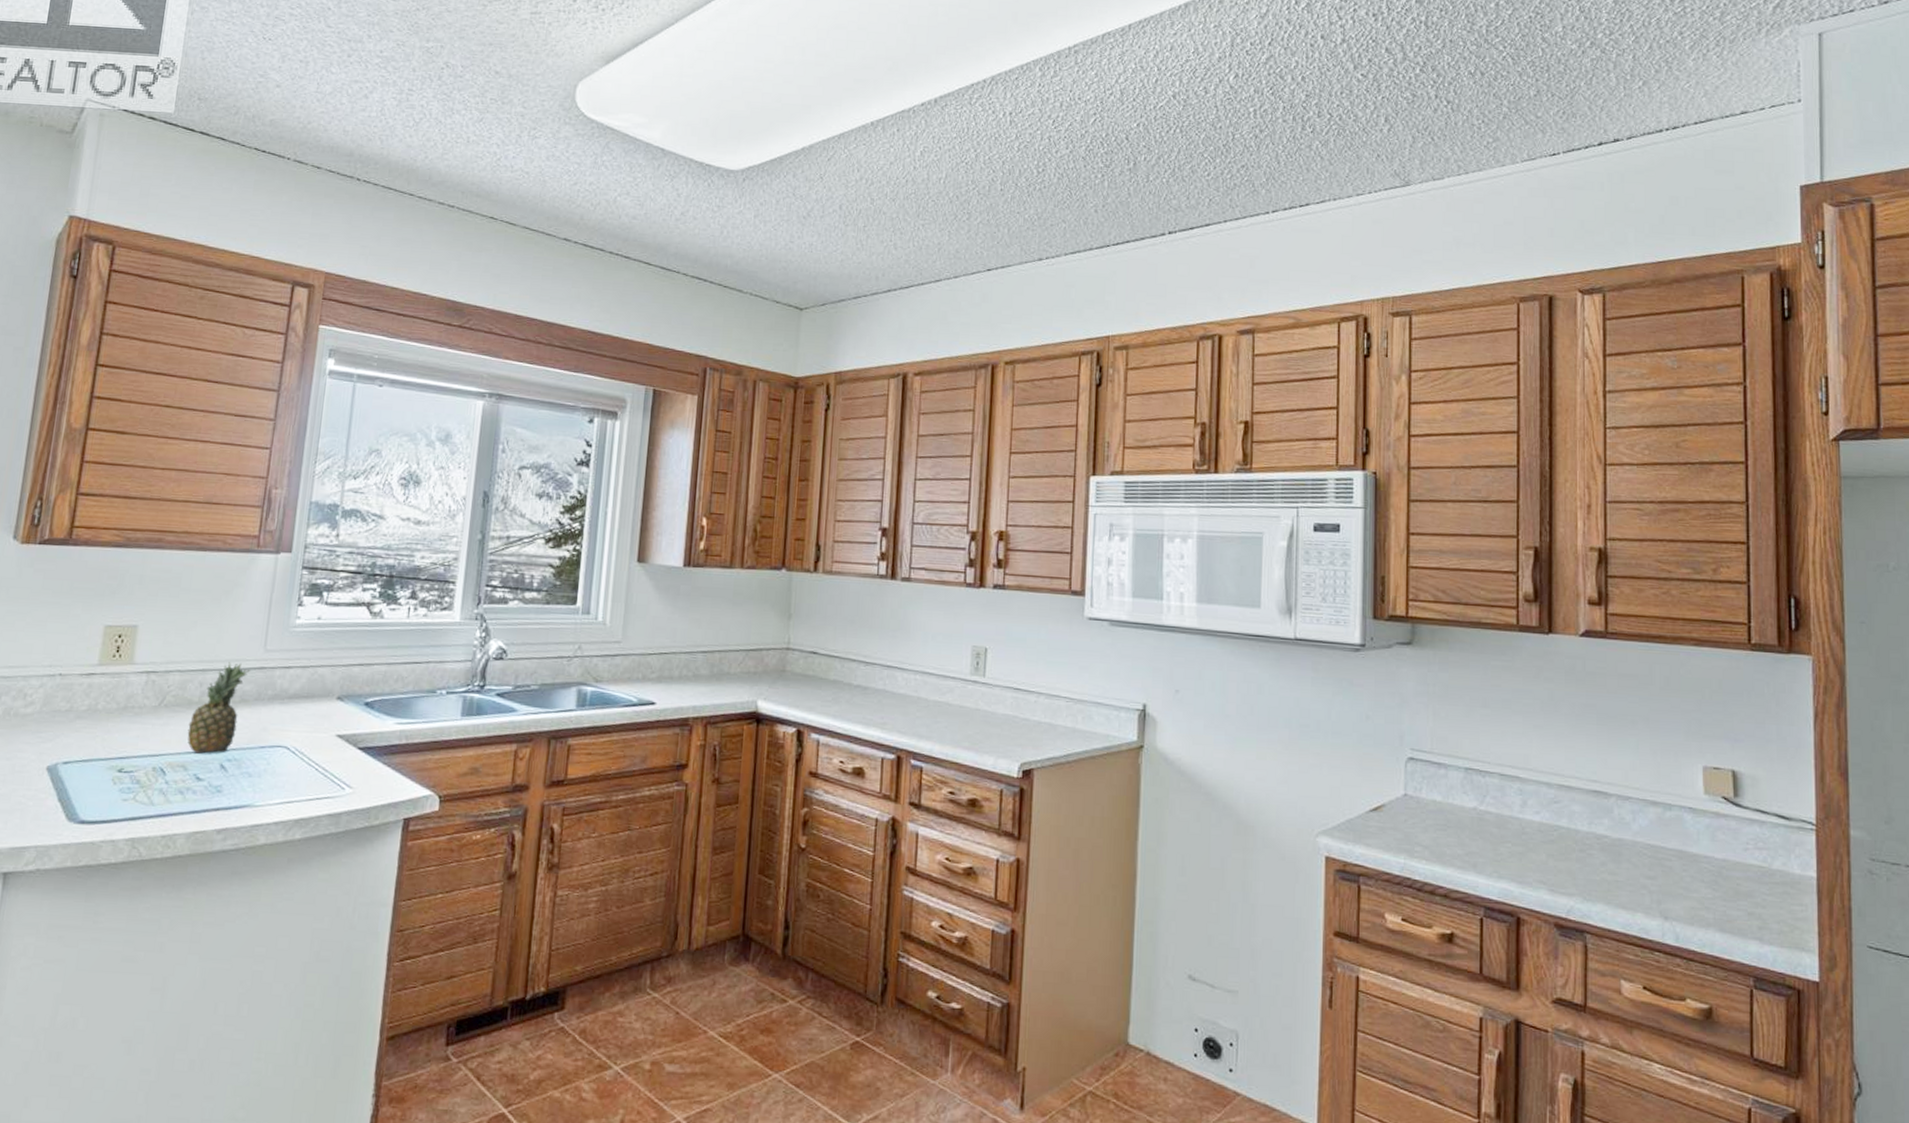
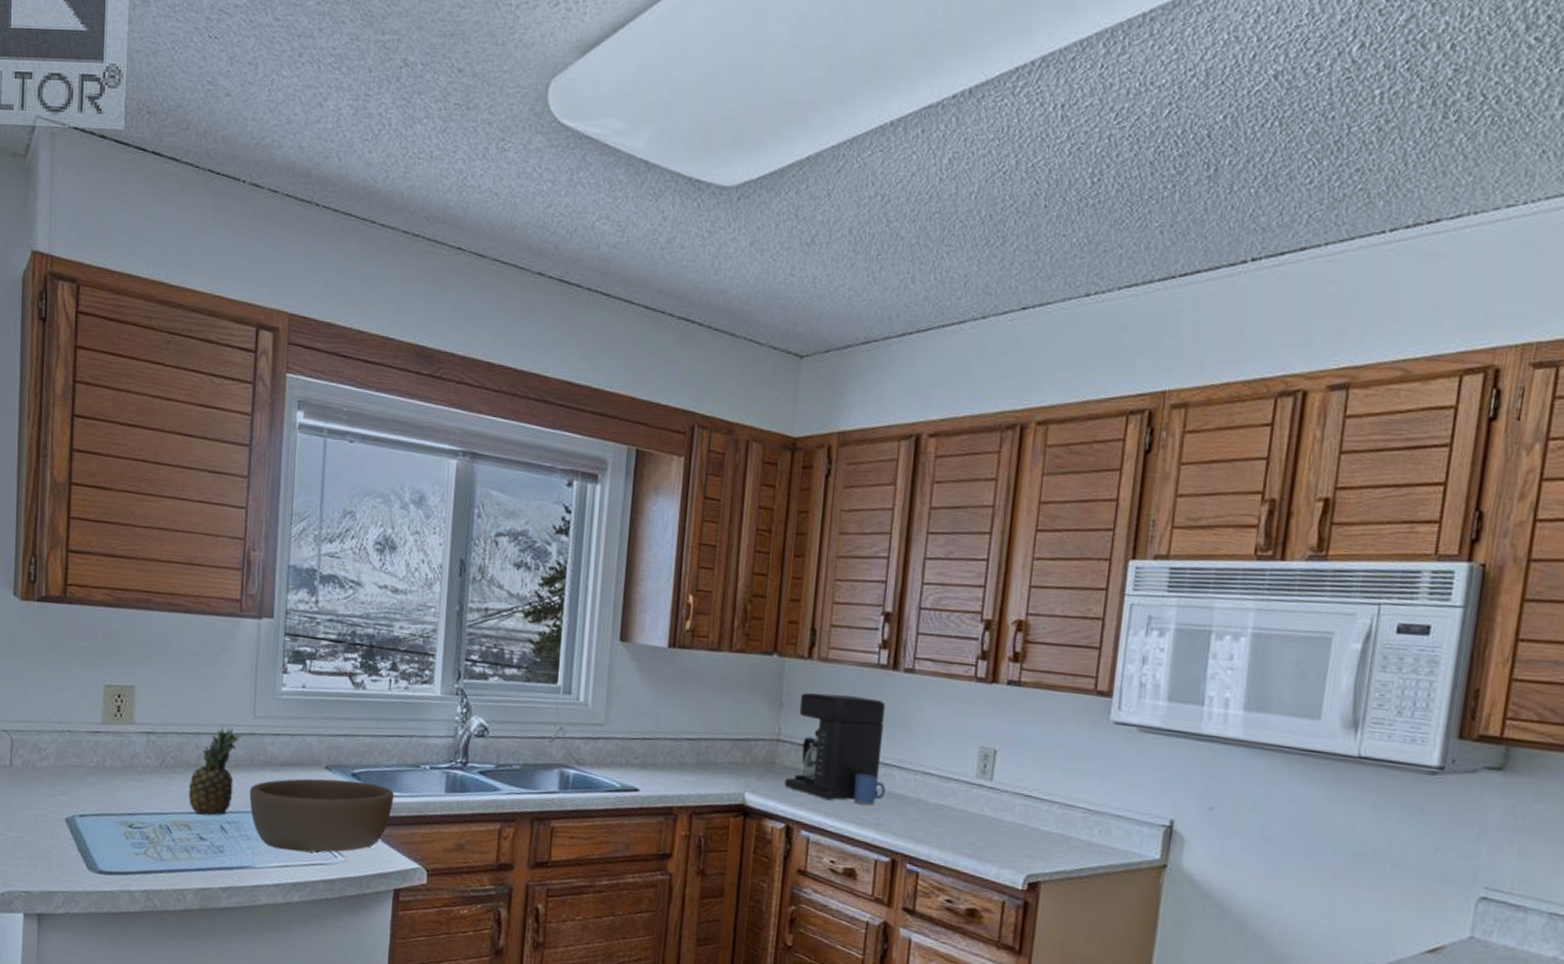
wooden bowl: none [253,709,409,786] -> present [249,778,395,853]
coffee maker: none [795,603,885,703] -> present [784,692,885,800]
mug: none [859,676,890,706] -> present [853,773,886,806]

